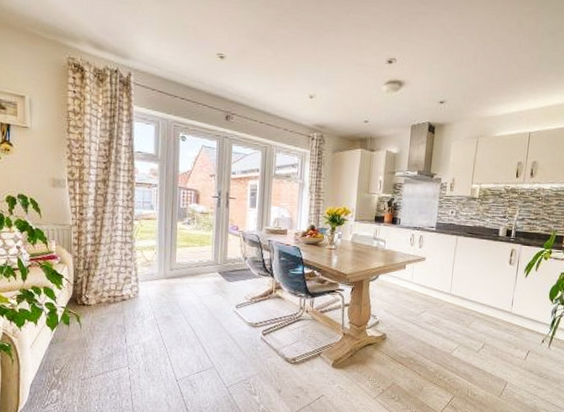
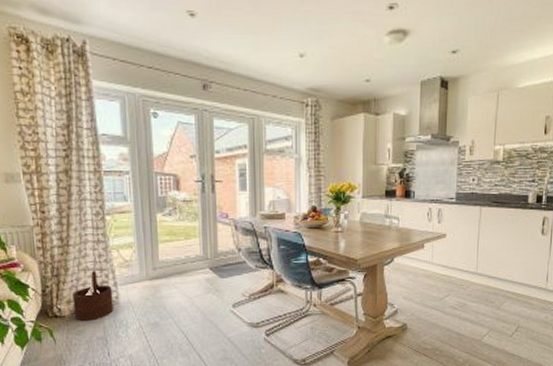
wooden bucket: none [99,267,134,310] -> present [72,271,114,321]

